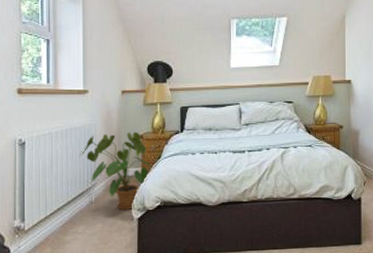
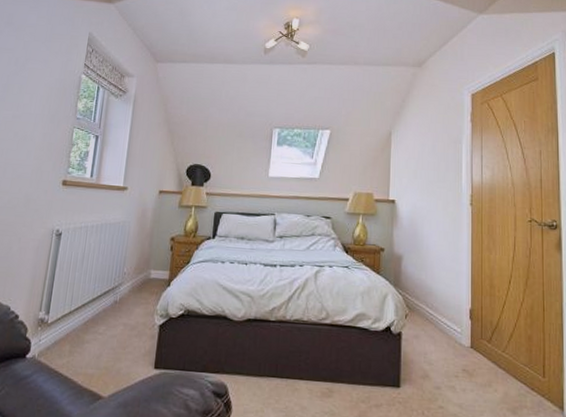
house plant: present [78,131,151,211] -> none [109,232,179,315]

